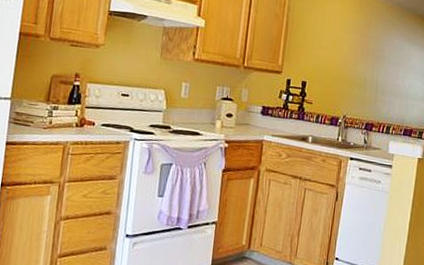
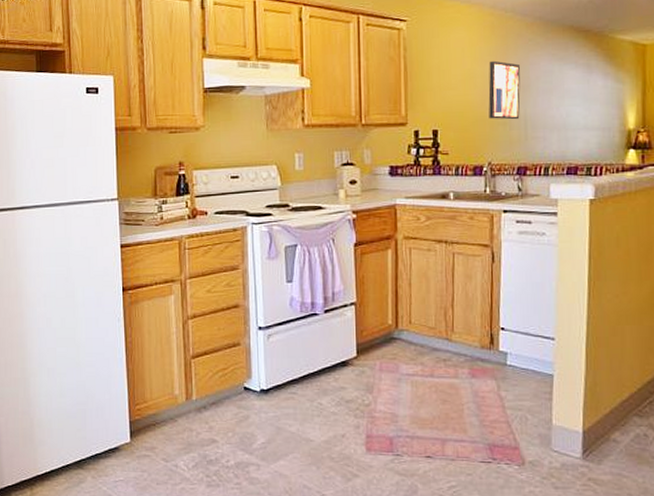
wall art: none [349,31,378,84] -> present [488,60,520,120]

